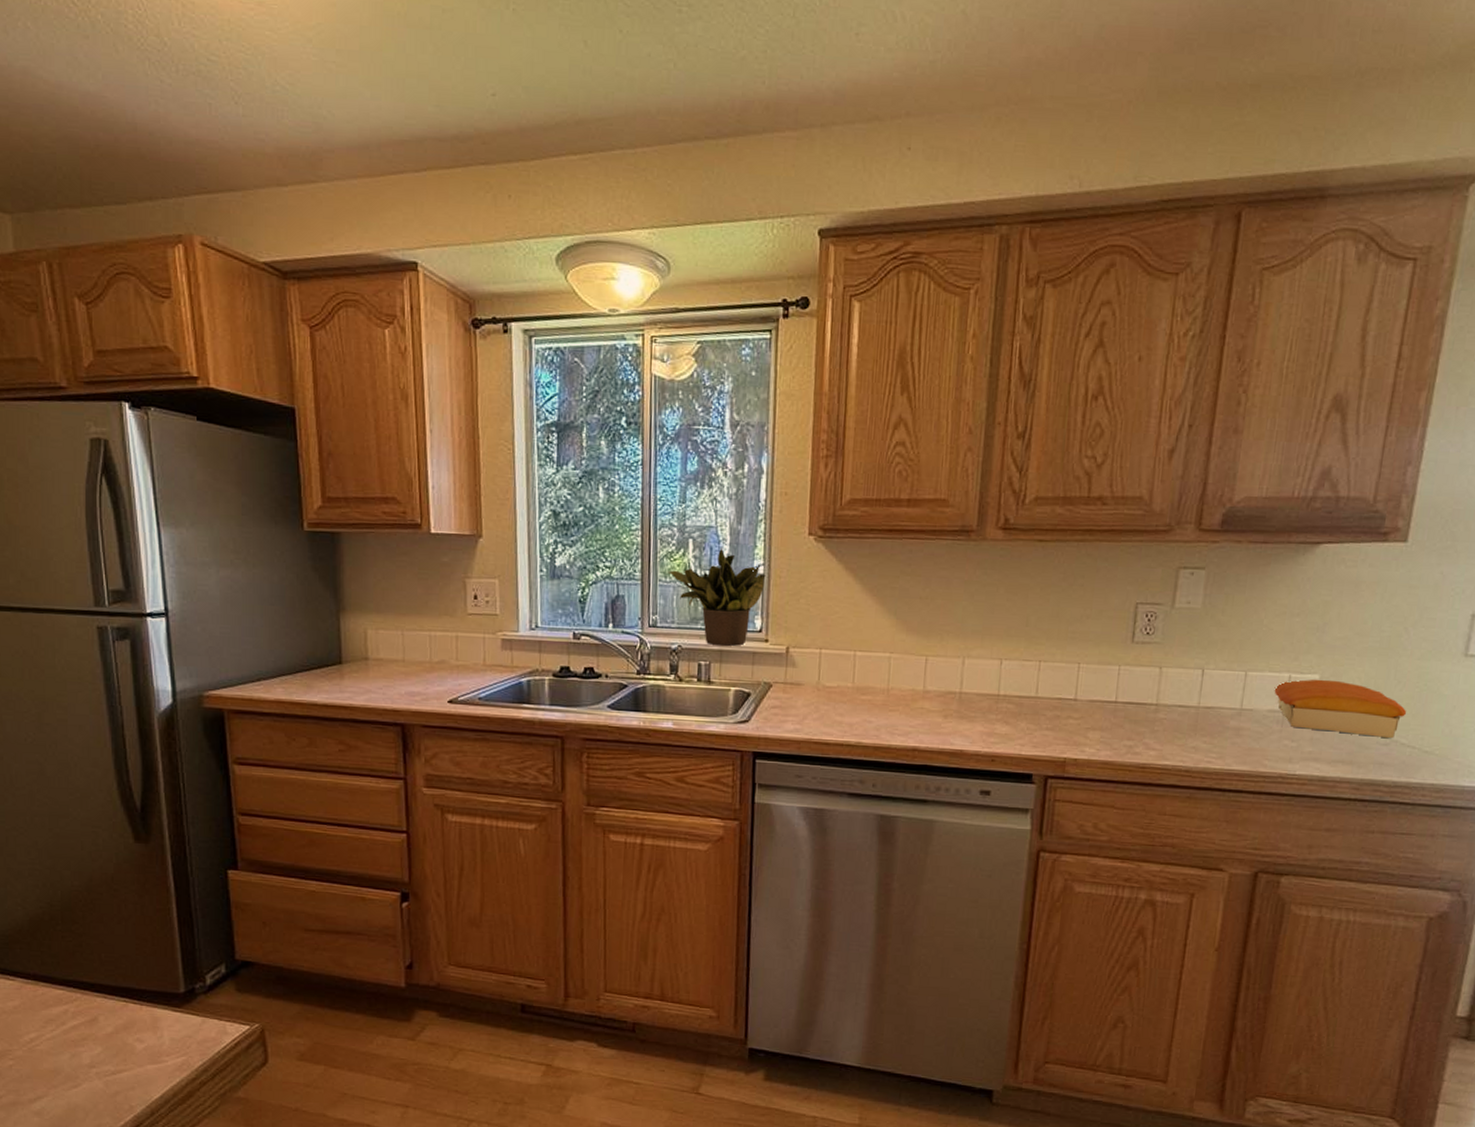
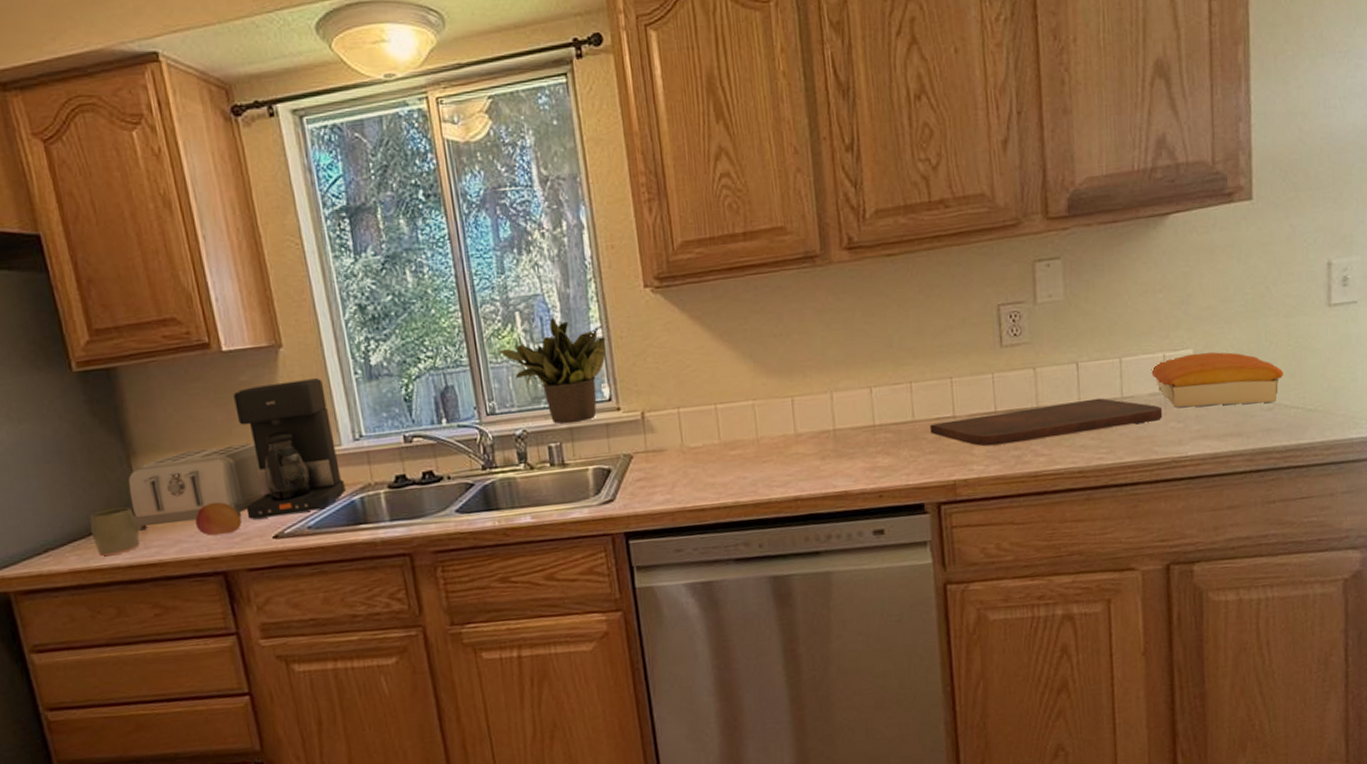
mug: none [297,653,337,694] -> present [89,507,140,557]
toaster: none [334,614,447,678] -> present [128,441,265,531]
fruit: none [385,662,424,693] -> present [195,501,242,537]
coffee maker: none [429,568,516,685] -> present [233,378,346,520]
cutting board: none [1050,702,1279,736] -> present [929,398,1163,447]

